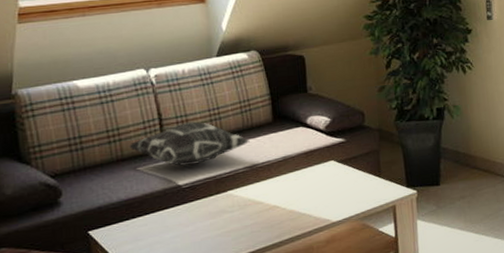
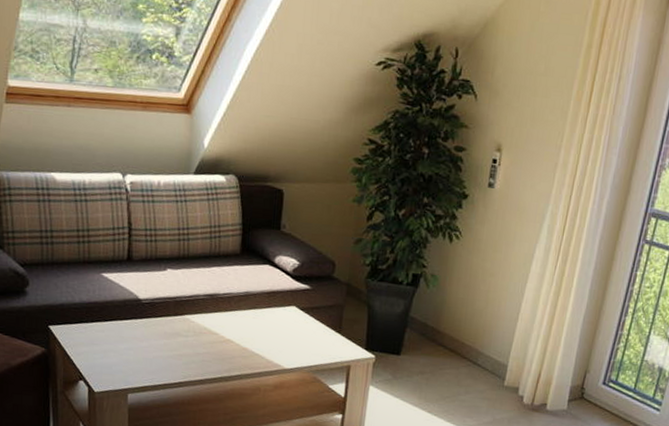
decorative pillow: present [128,121,250,167] -> none [96,237,214,282]

